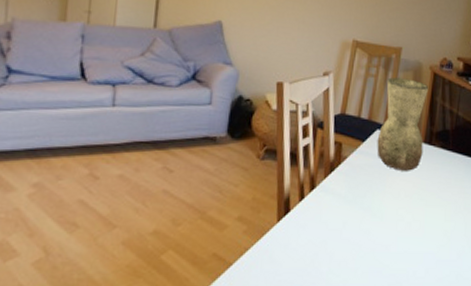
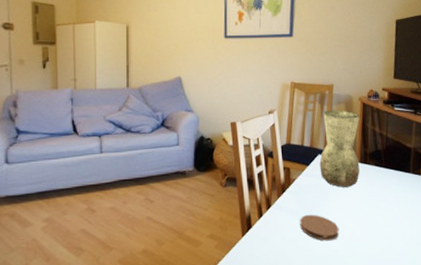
coaster: none [347,200,393,234] -> present [300,214,339,241]

